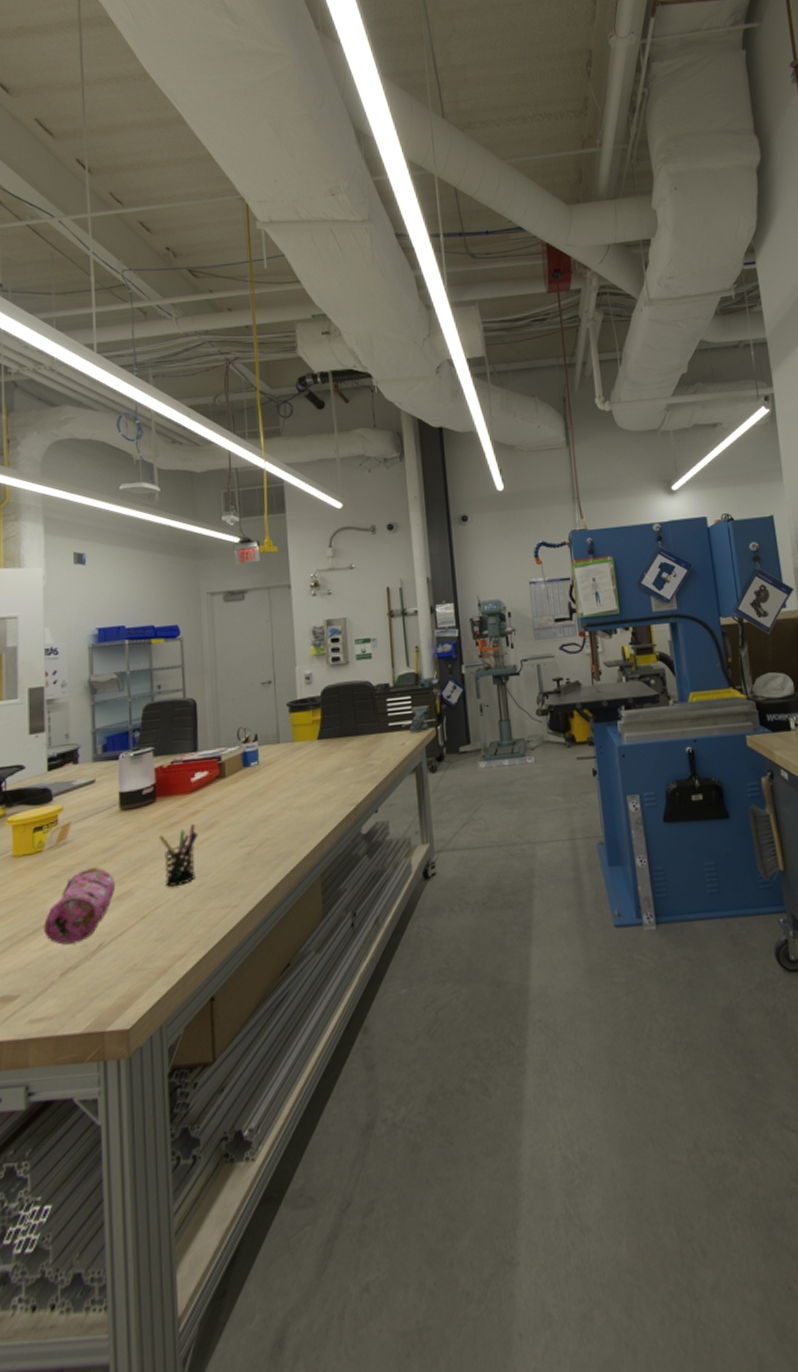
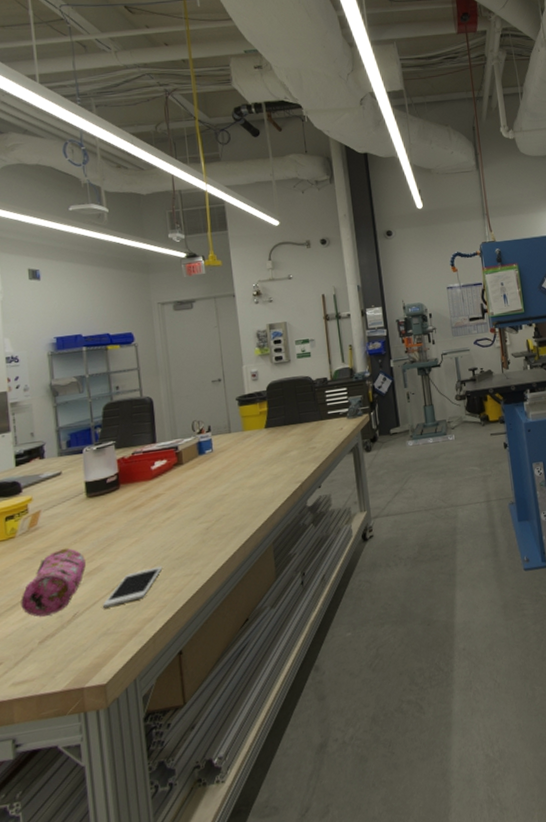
cell phone: none [129,894,198,940] -> present [102,566,163,609]
pen holder: present [158,824,198,887] -> none [124,506,161,561]

